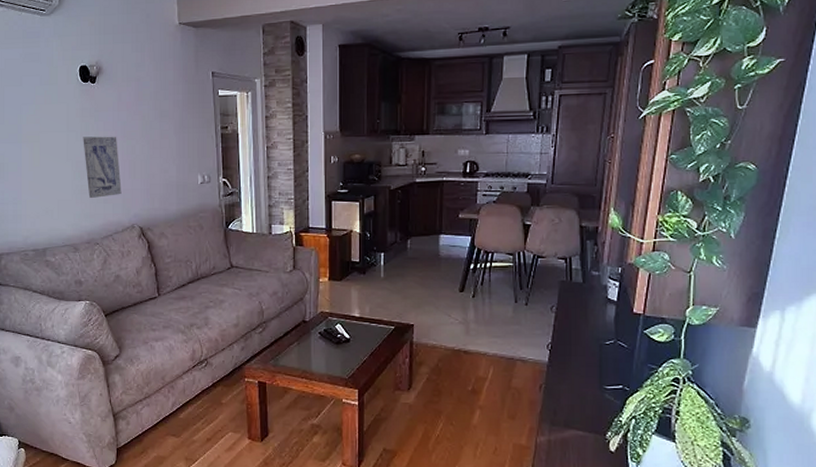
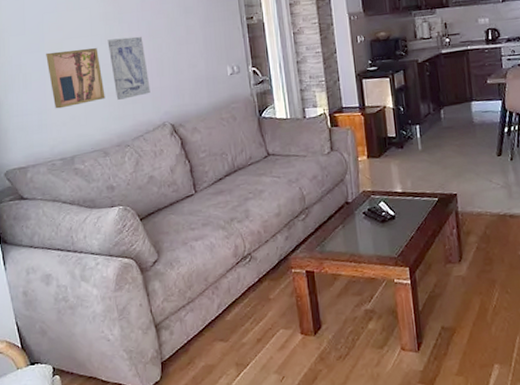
wall art: none [23,143,78,201] -> present [46,48,105,109]

